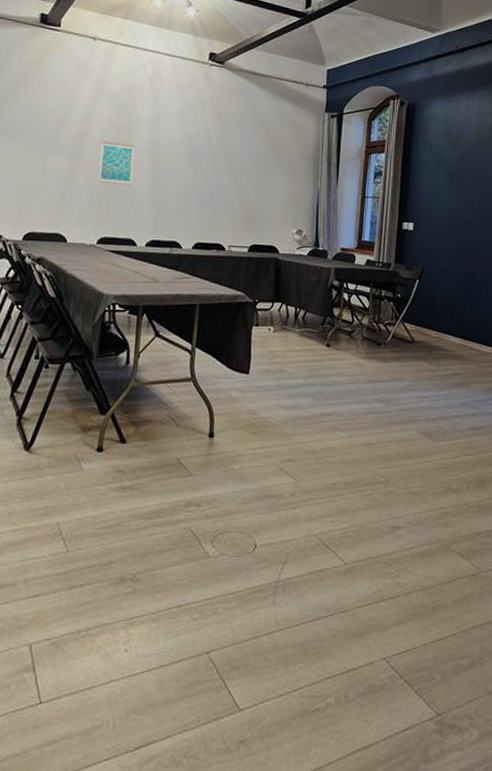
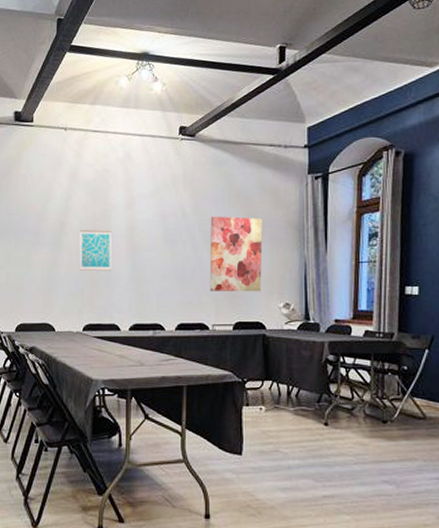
wall art: none [228,141,282,218] -> present [209,216,263,292]

